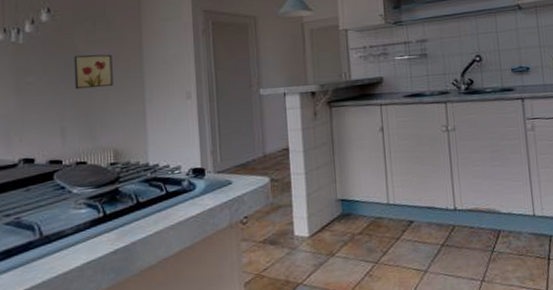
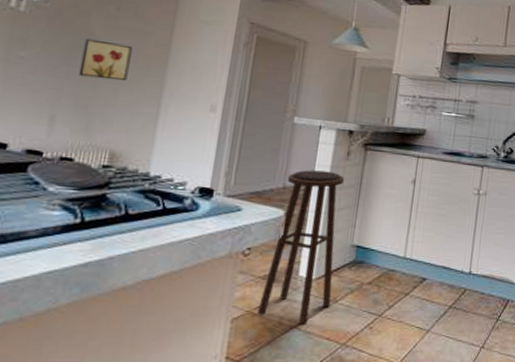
stool: none [264,133,329,280] -> present [256,170,344,324]

